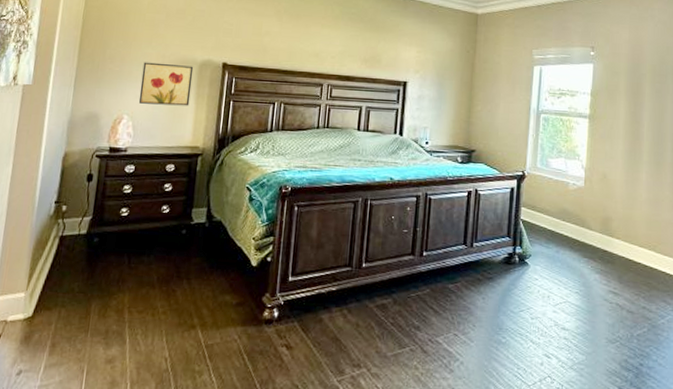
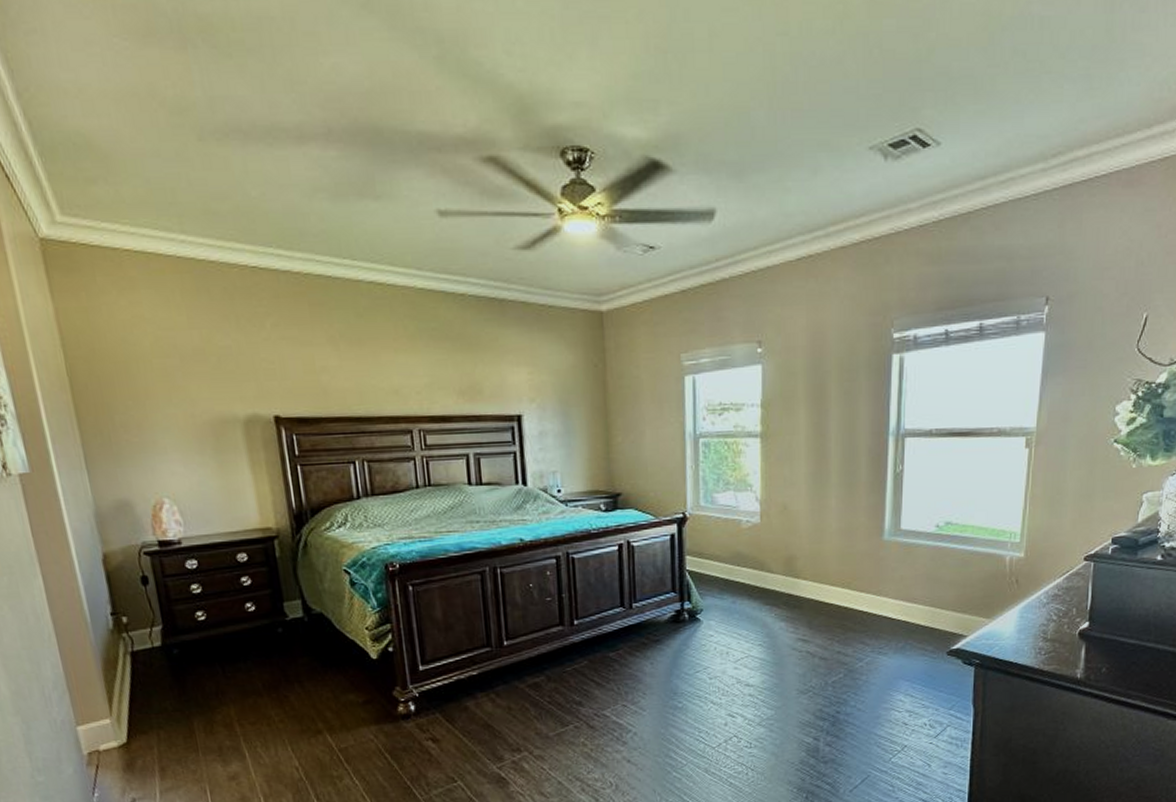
wall art: present [138,62,194,106] -> none [168,425,245,482]

